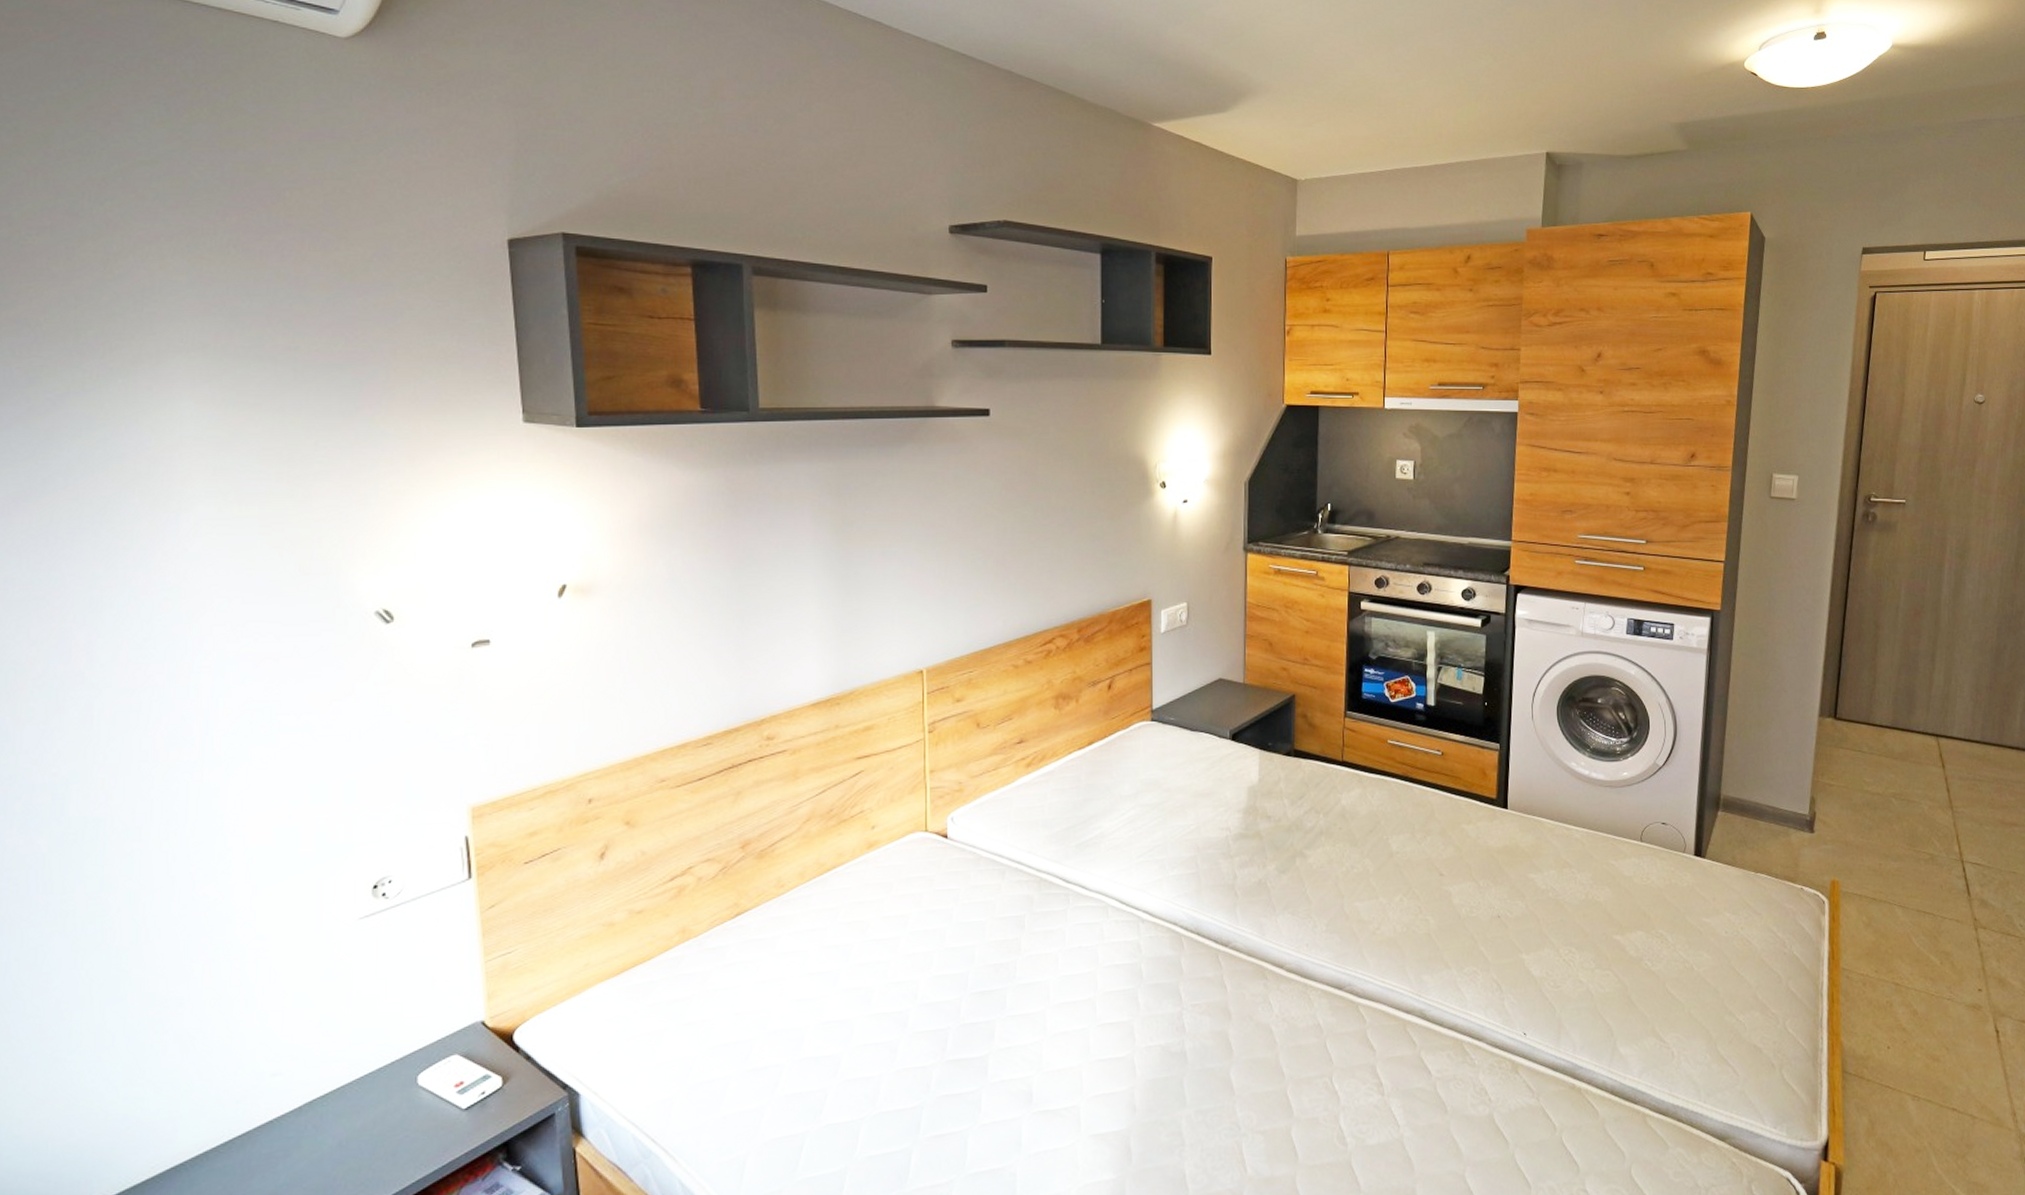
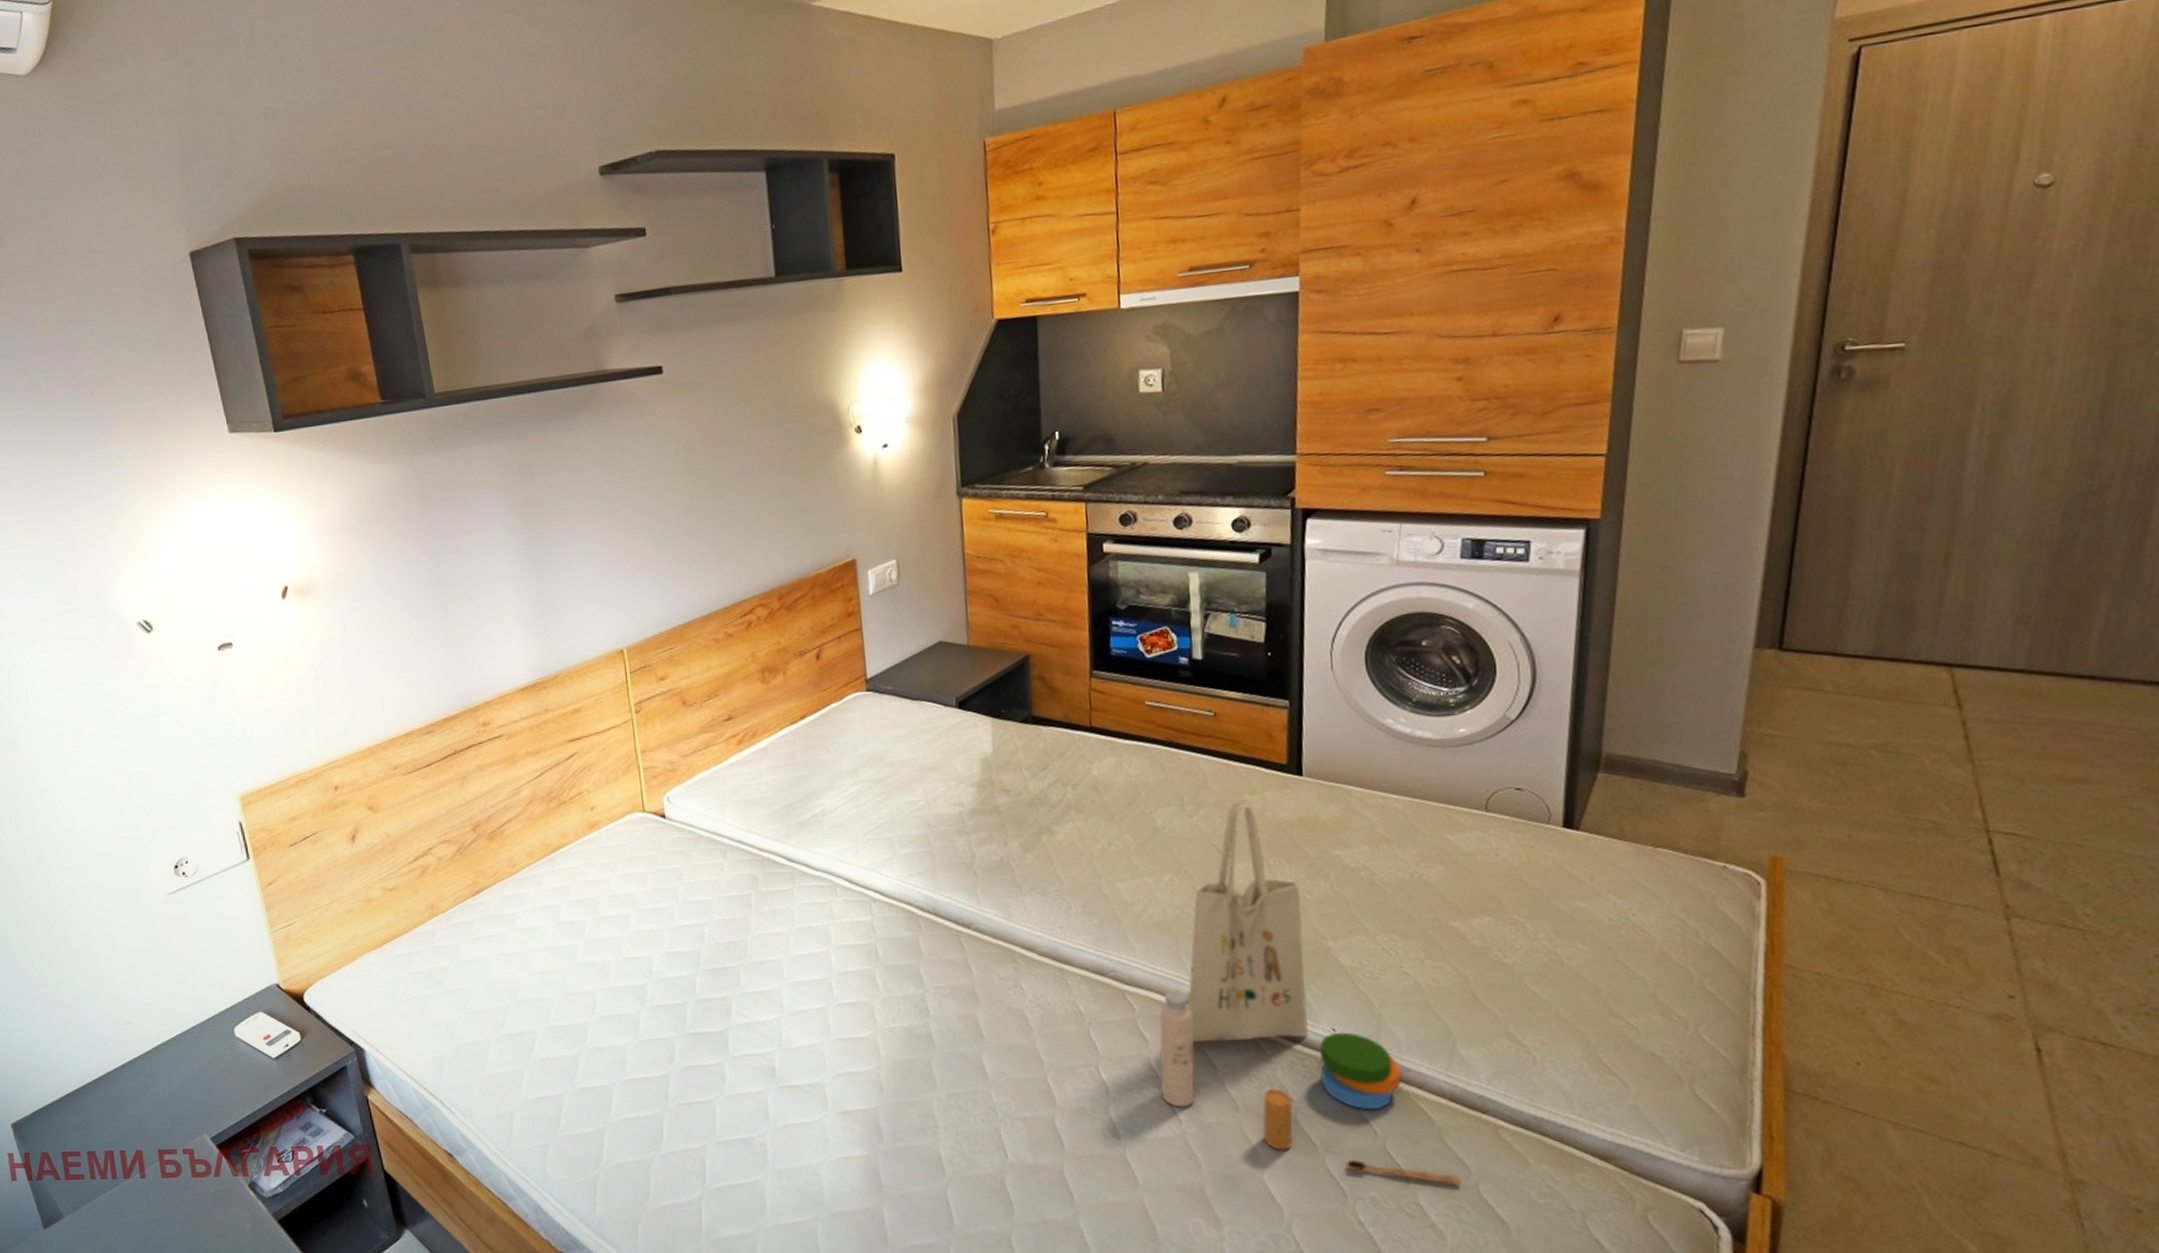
tote bag: none [1384,829,1619,1171] -> present [1160,800,1462,1185]

